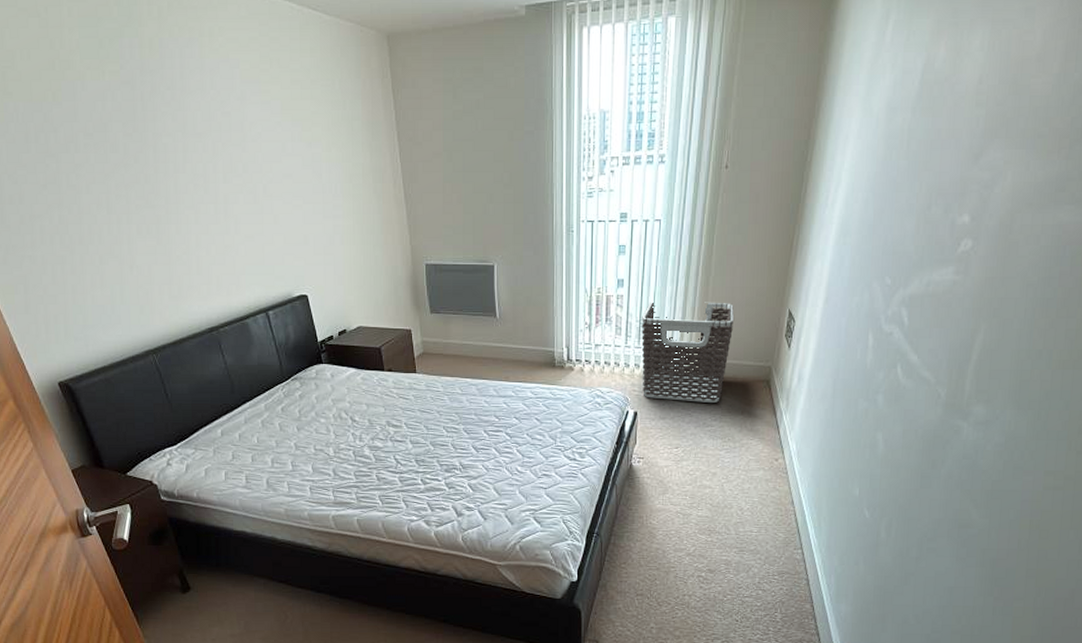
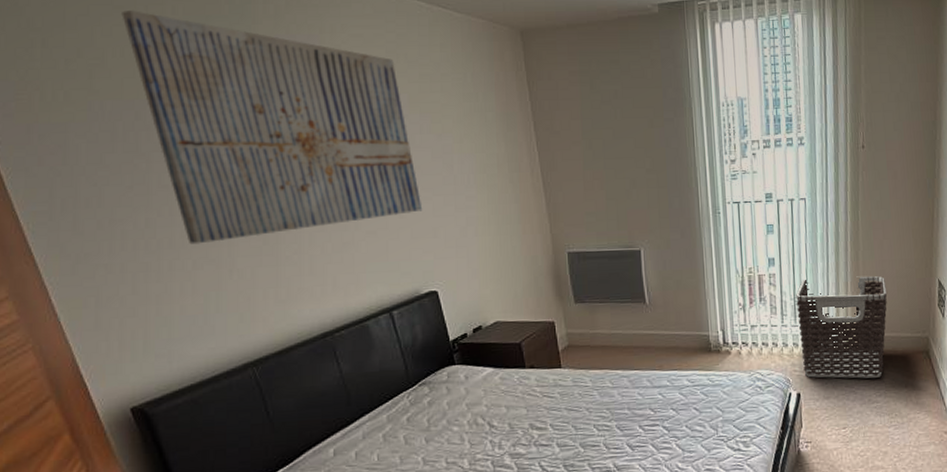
wall art: none [25,12,294,241] -> present [122,11,423,245]

